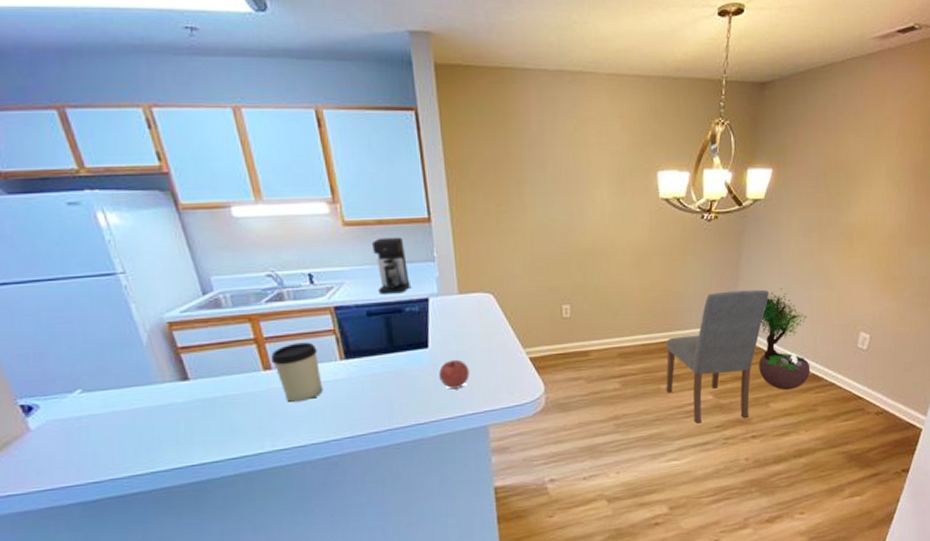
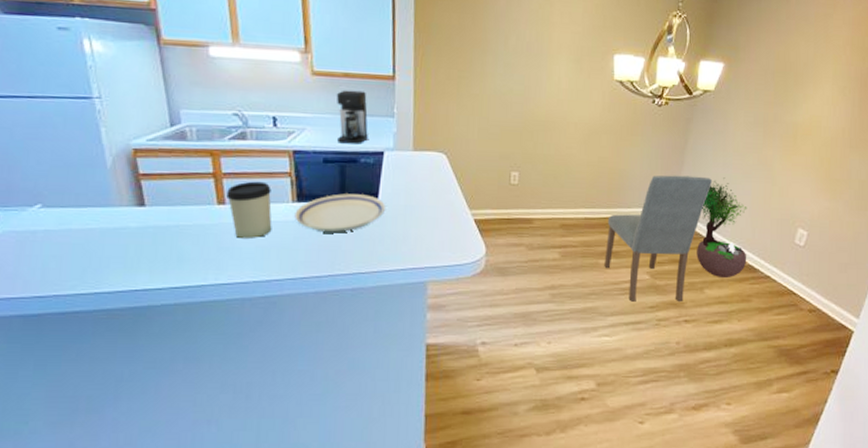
plate: none [344,344,437,387] -> present [295,193,385,232]
fruit: present [439,359,470,389] -> none [385,213,415,243]

